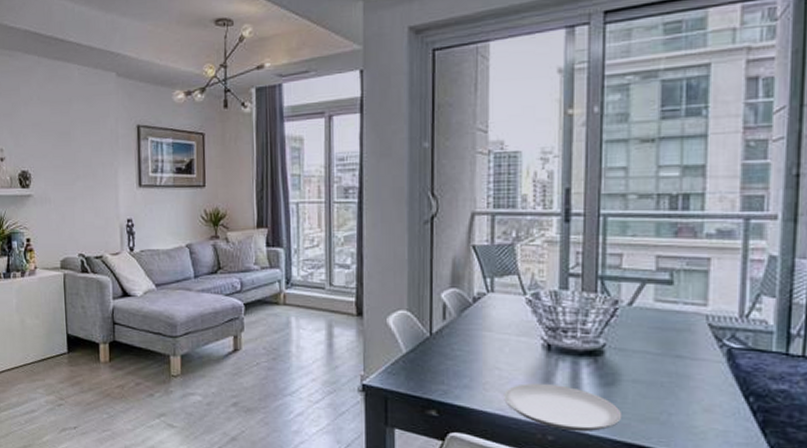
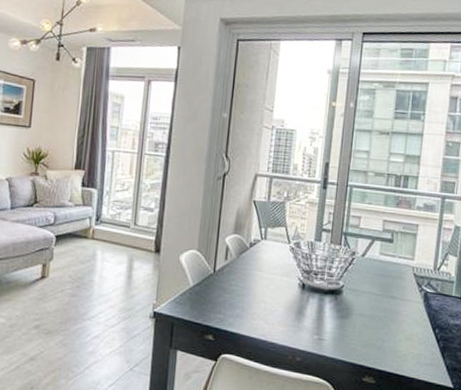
plate: present [504,383,622,432] -> none [266,315,351,355]

